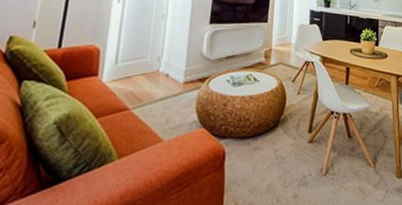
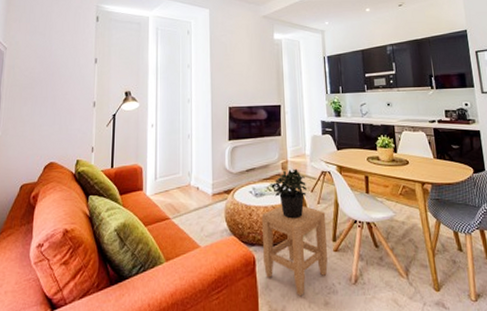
stool: none [234,96,304,190] -> present [261,206,328,296]
potted plant: none [250,57,289,110] -> present [270,168,307,219]

